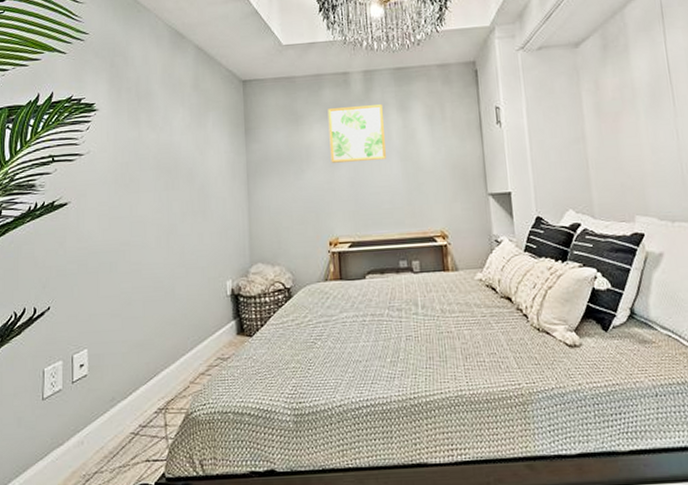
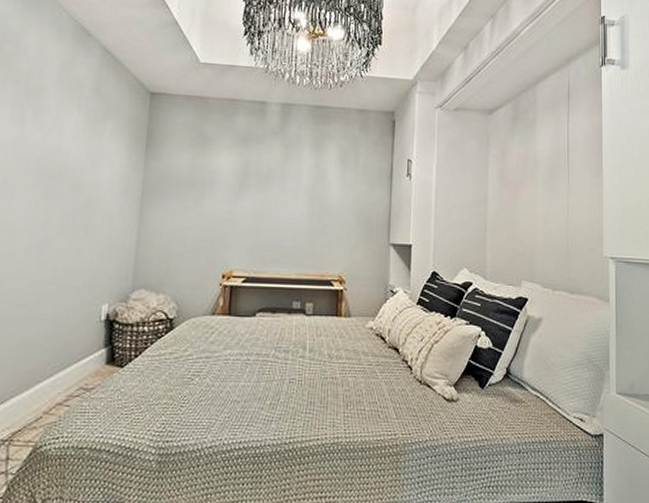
wall art: present [327,104,386,163] -> none [235,136,298,196]

